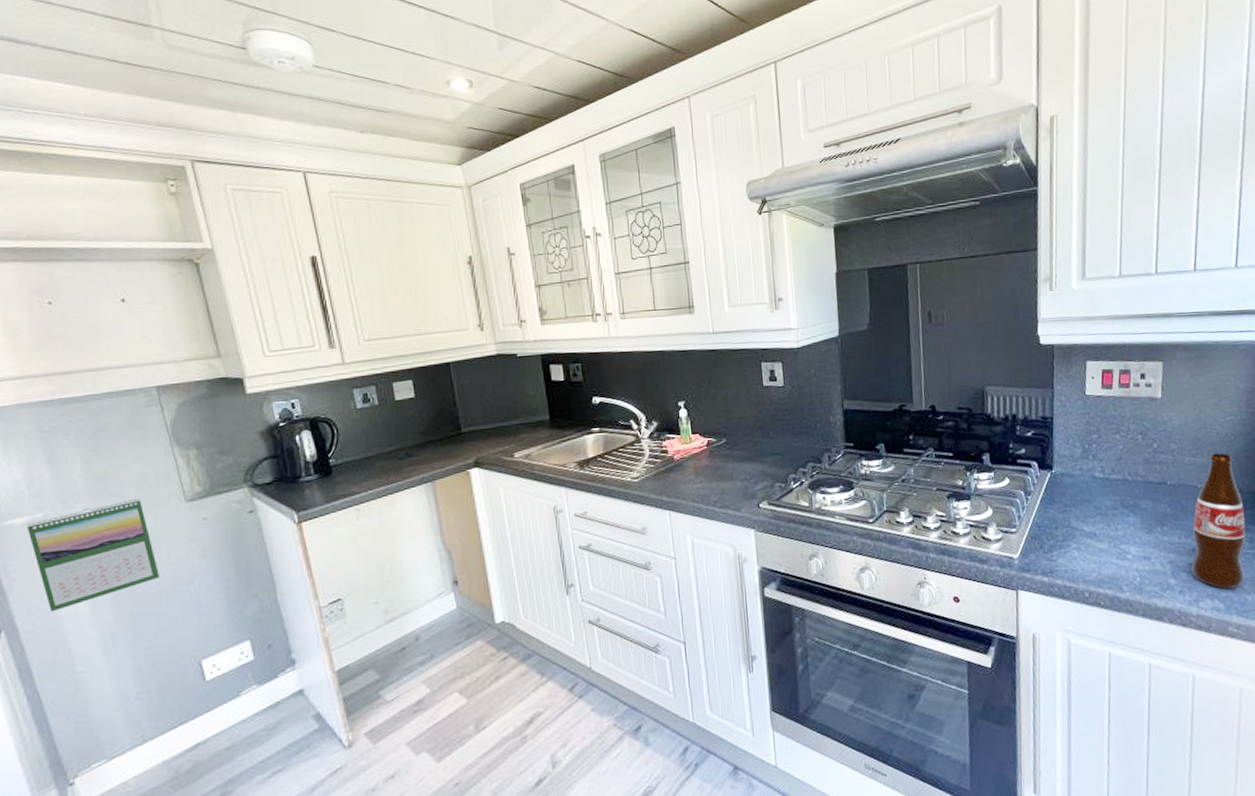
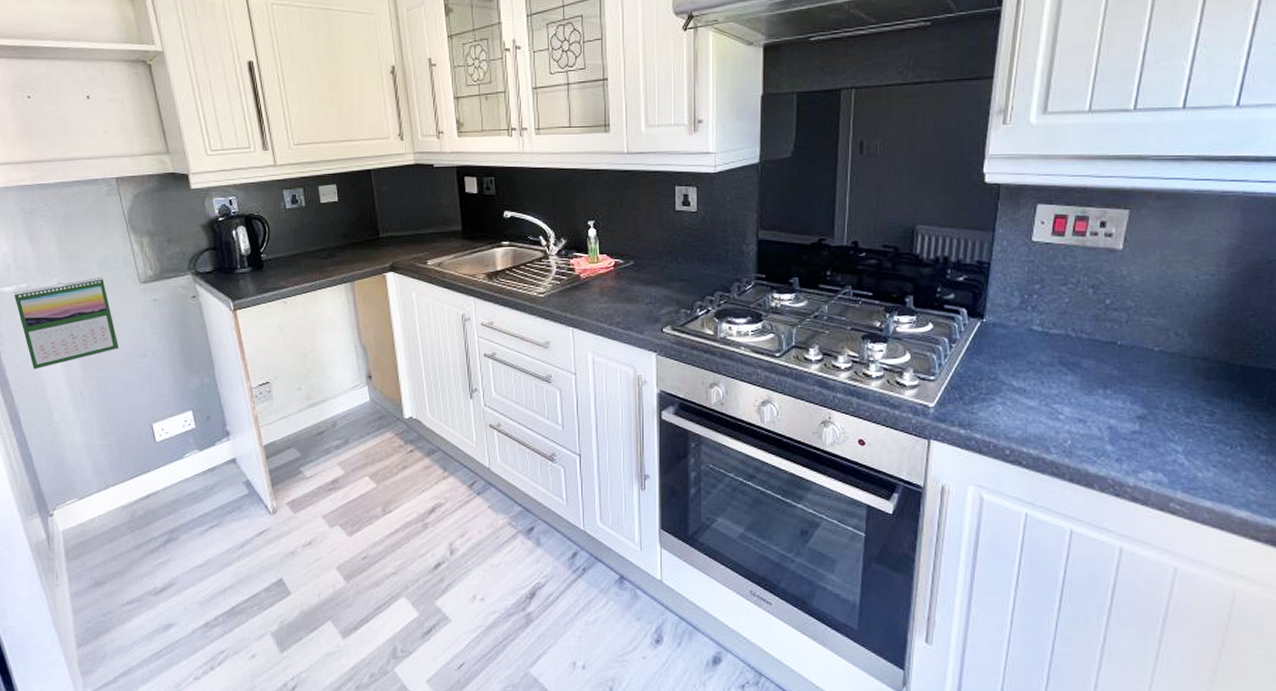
bottle: present [1191,452,1246,589] -> none [1133,315,1208,462]

